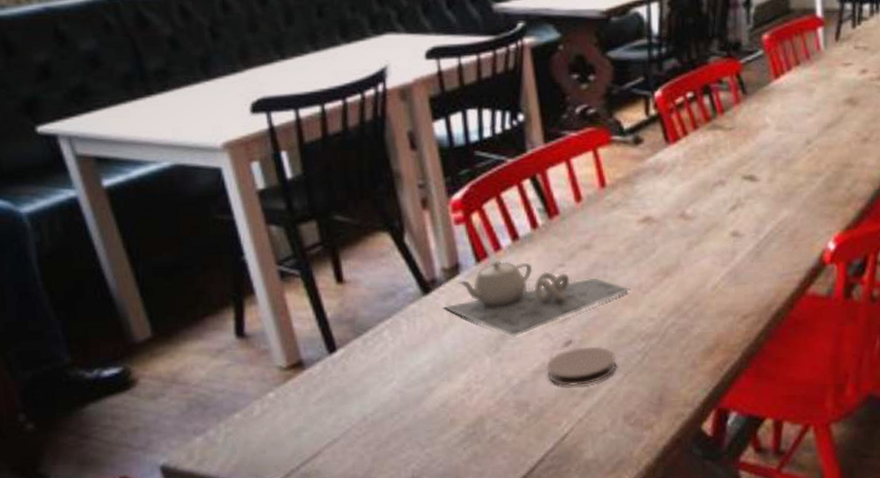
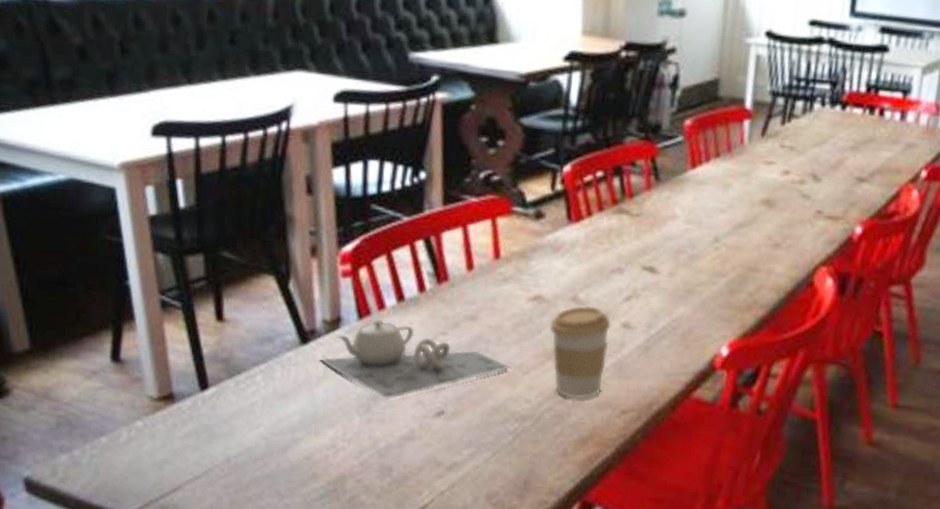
coaster: present [546,346,617,386] -> none [414,419,486,458]
coffee cup: none [662,220,722,311] -> present [549,305,611,400]

